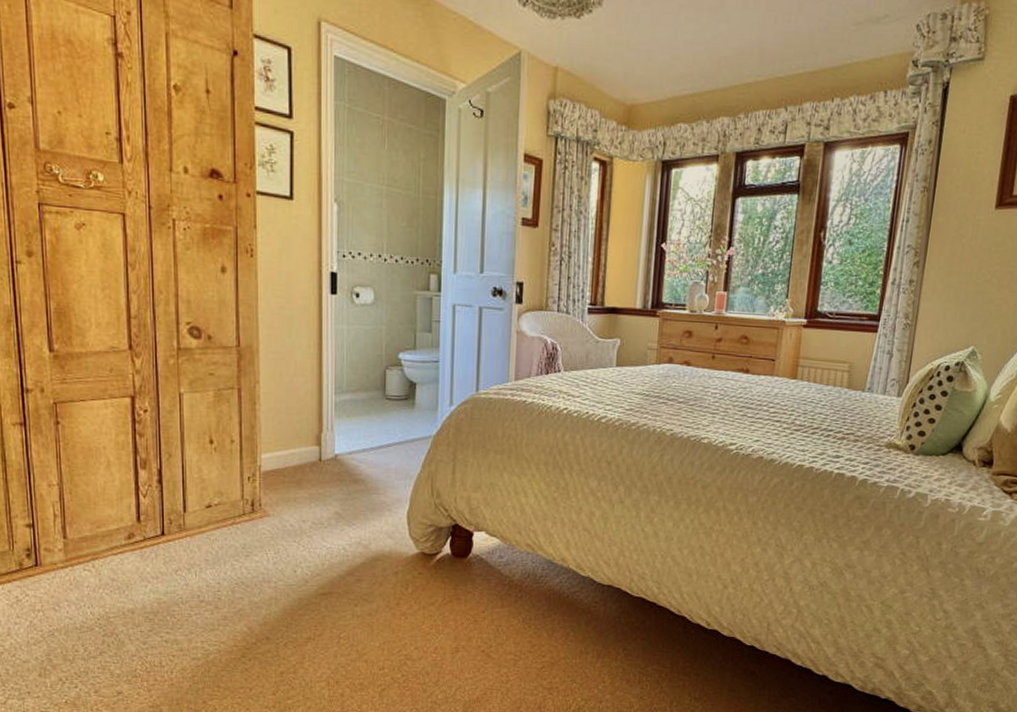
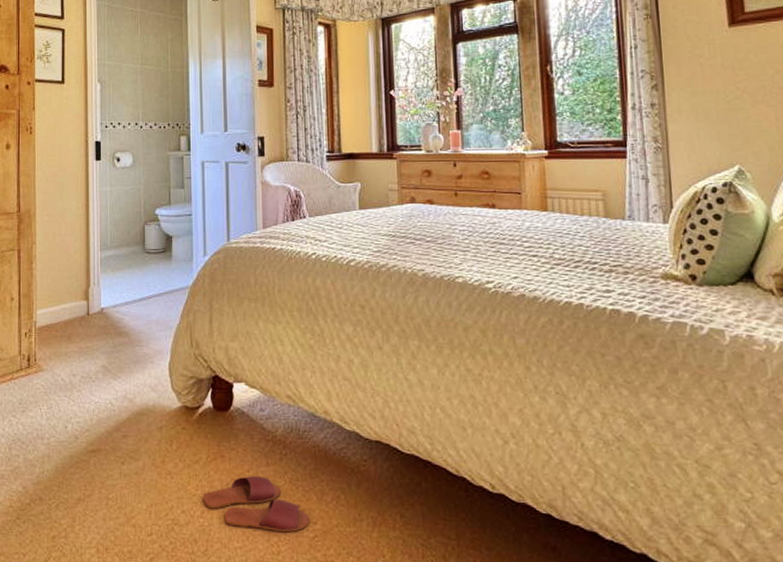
slippers: none [436,616,539,665] -> present [202,476,309,533]

